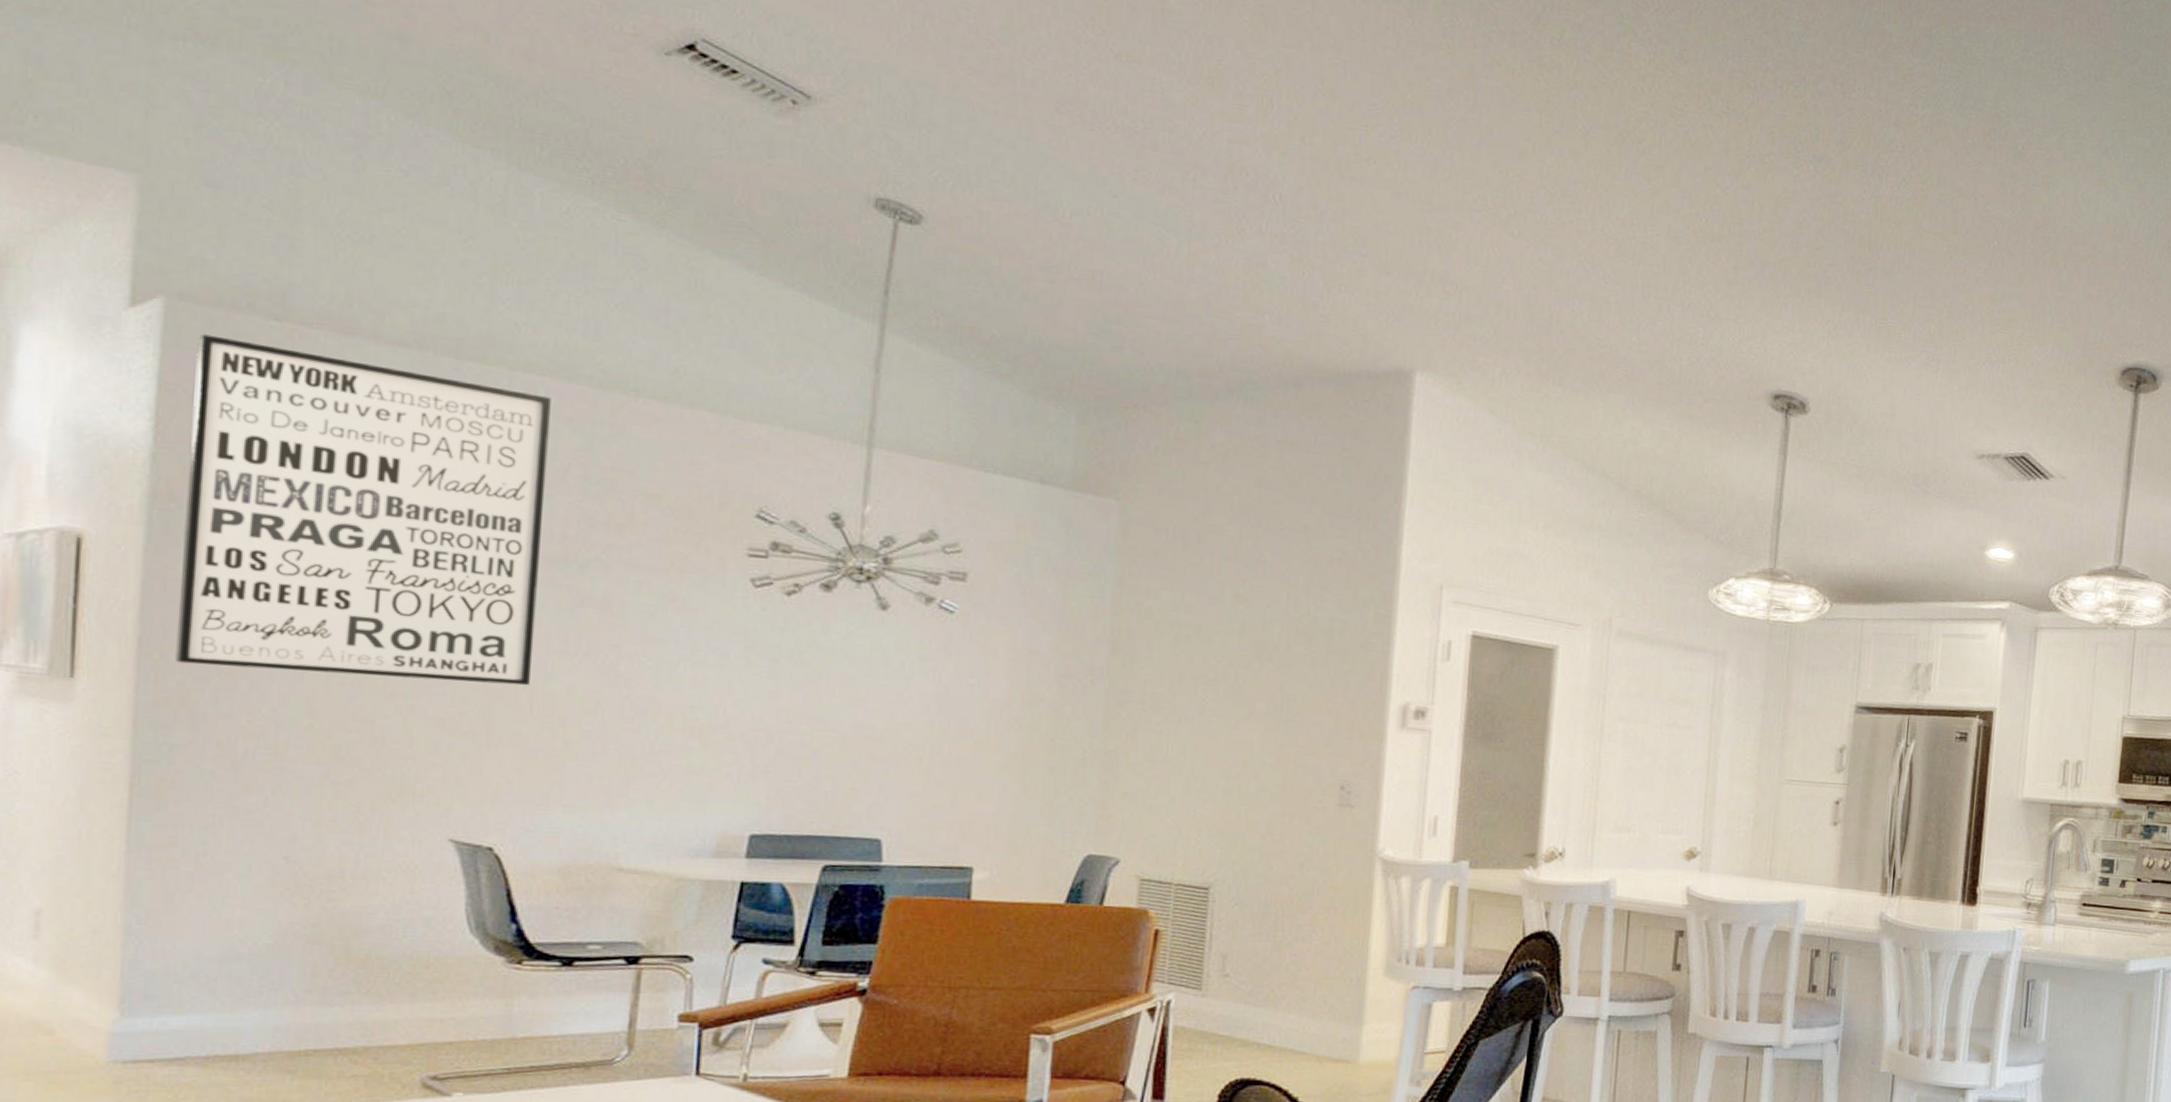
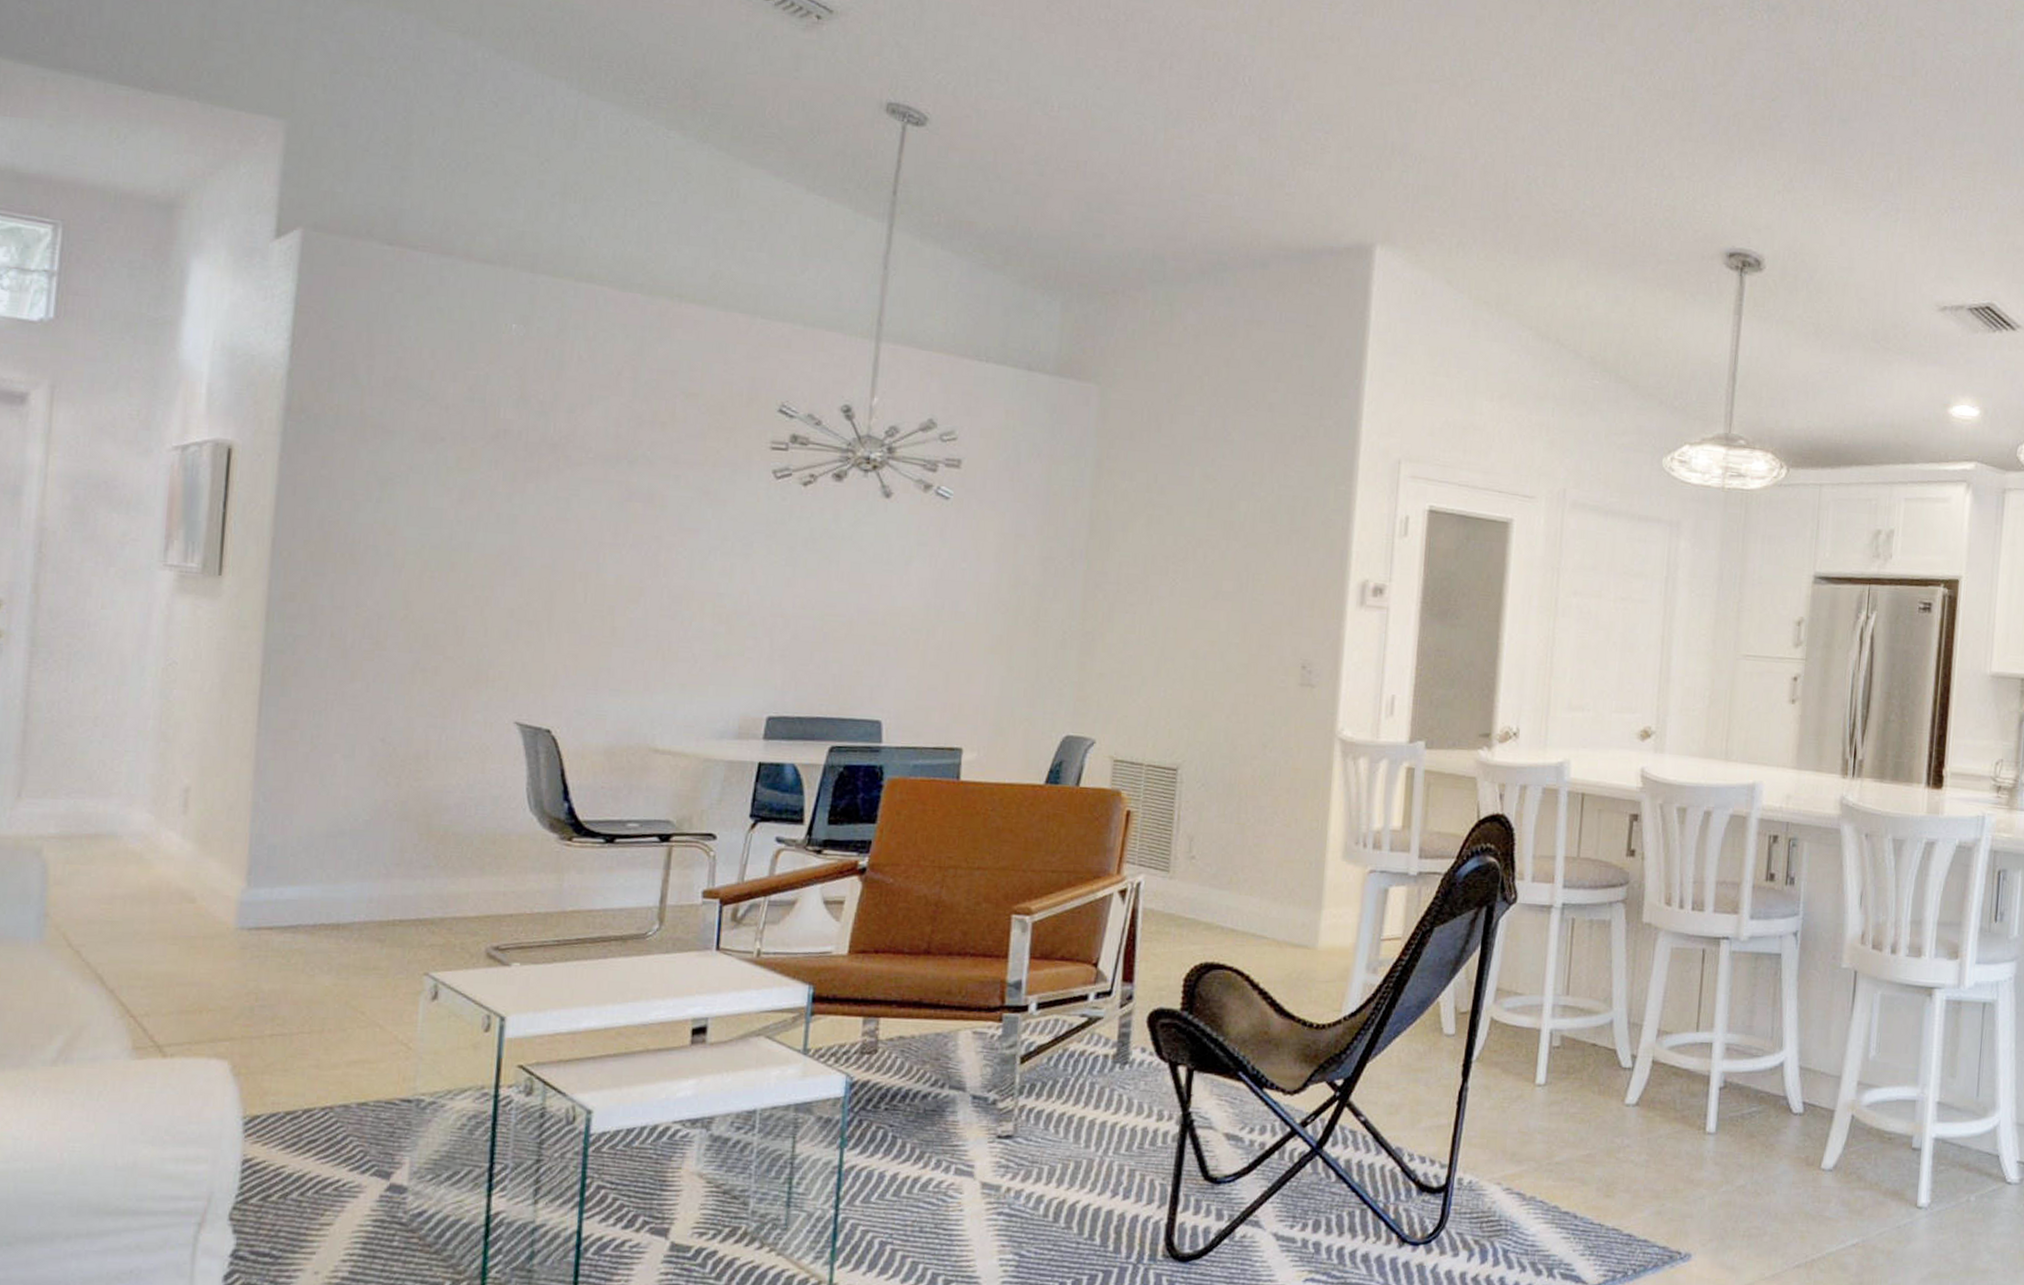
wall art: present [175,334,551,686] -> none [301,260,609,577]

